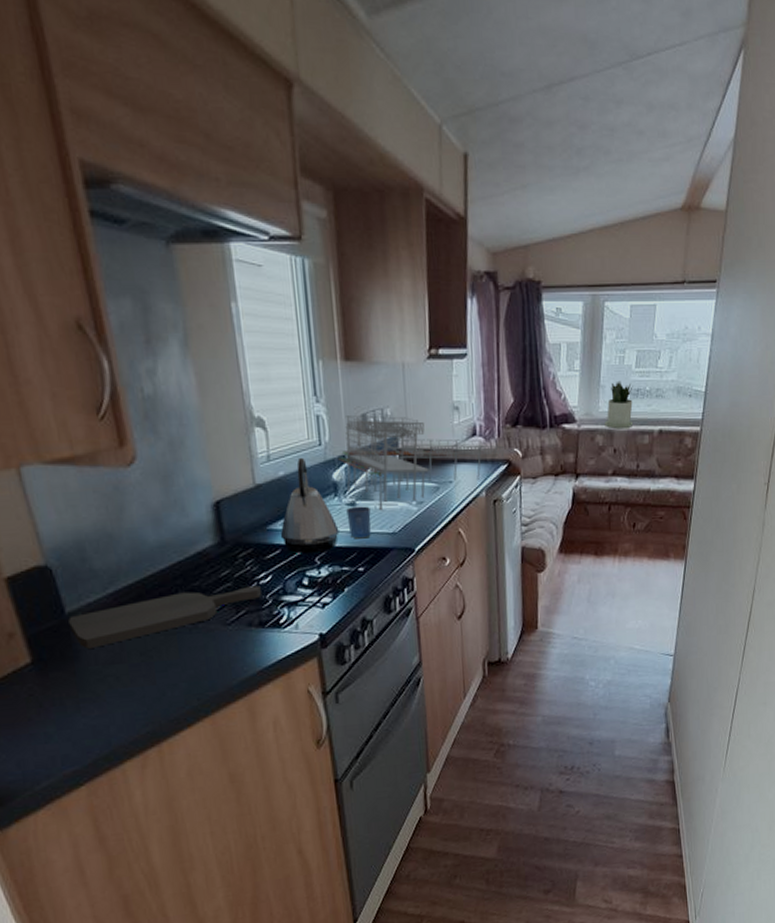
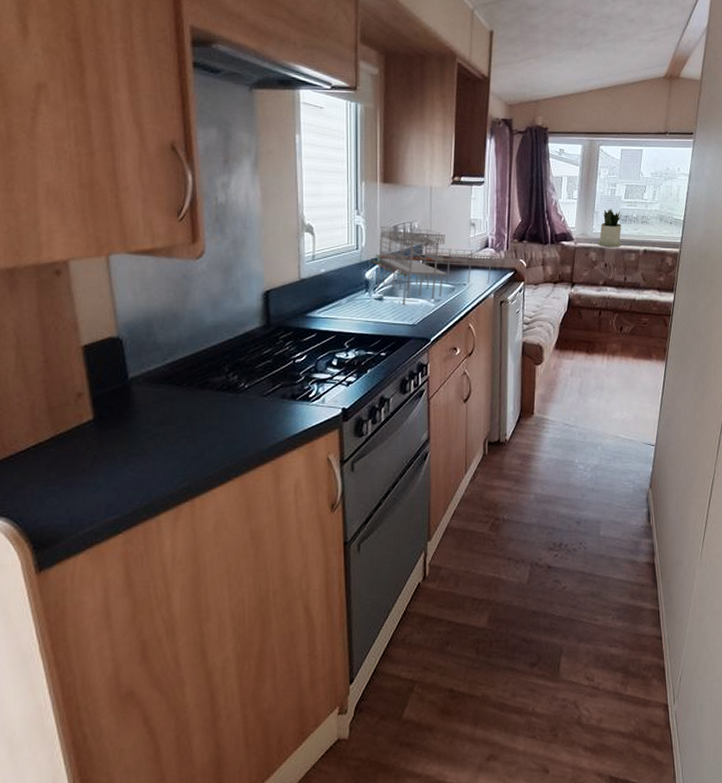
cutting board: present [69,586,261,649] -> none [130,364,296,410]
kettle: present [280,457,339,554] -> none [317,258,367,339]
mug: present [346,506,372,539] -> none [375,301,395,328]

